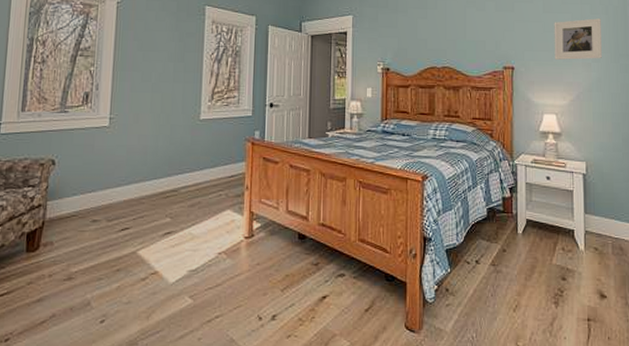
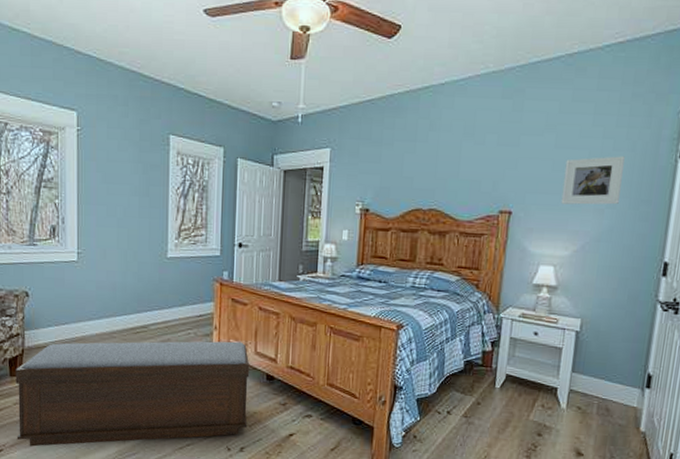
bench: none [26,201,282,332] -> present [15,341,250,447]

